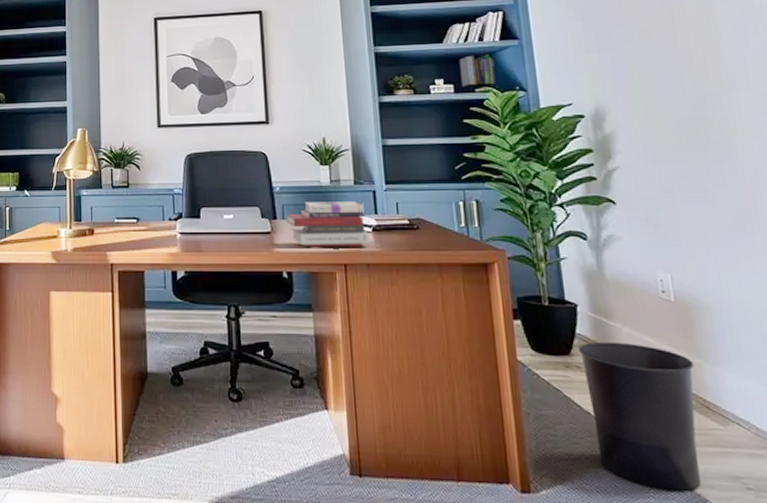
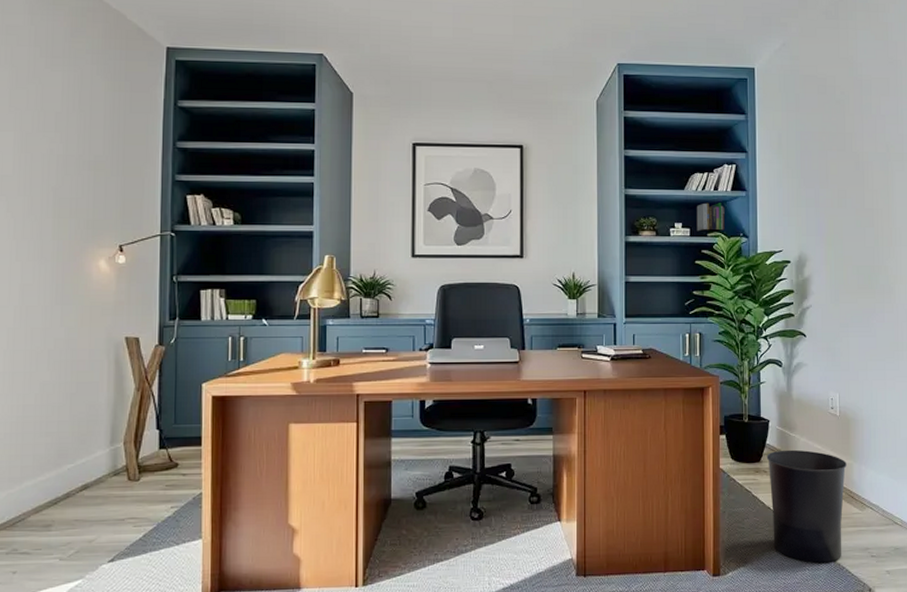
books: present [286,201,370,248] -> none [534,333,607,376]

